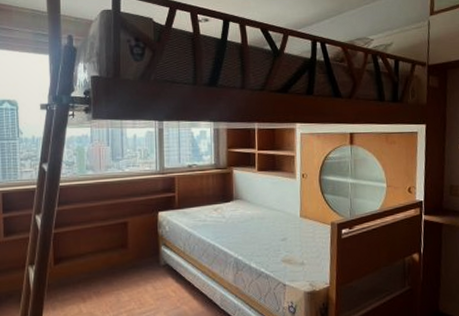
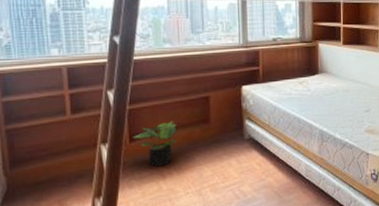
potted plant: none [56,245,98,290] -> present [132,121,178,167]

